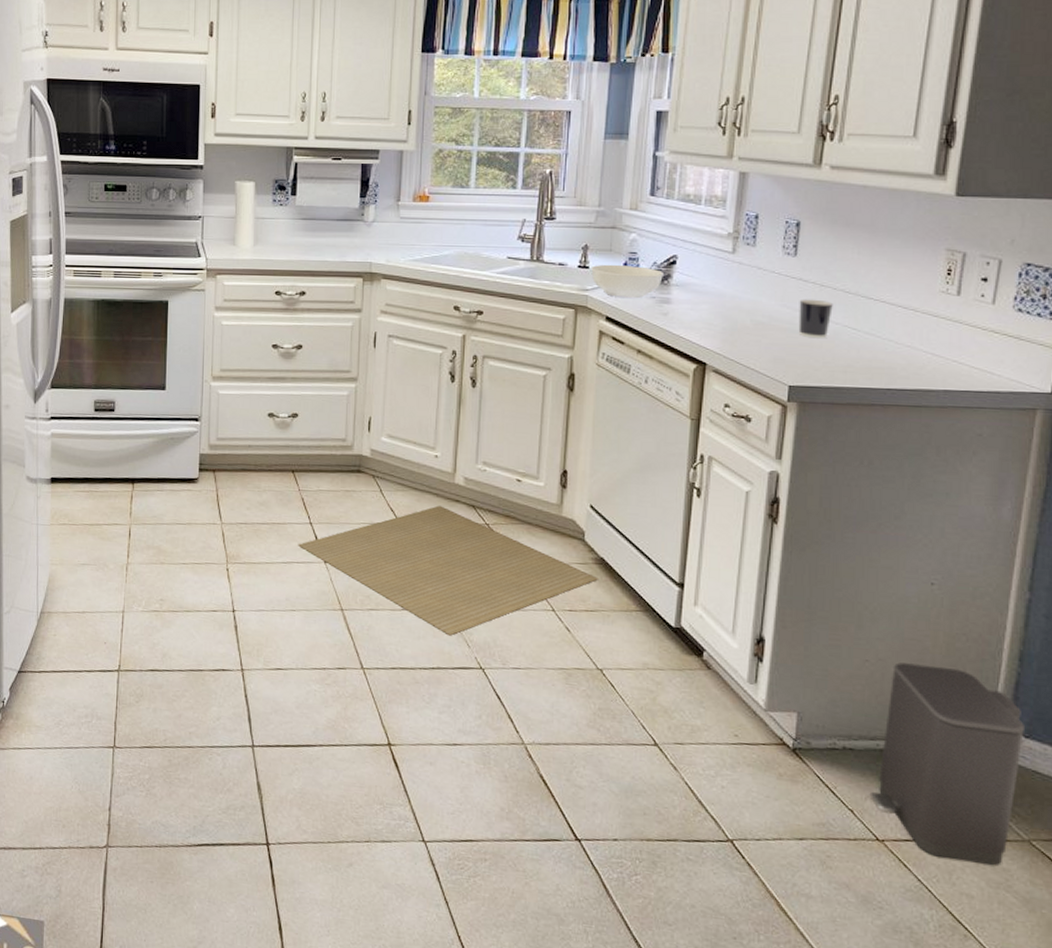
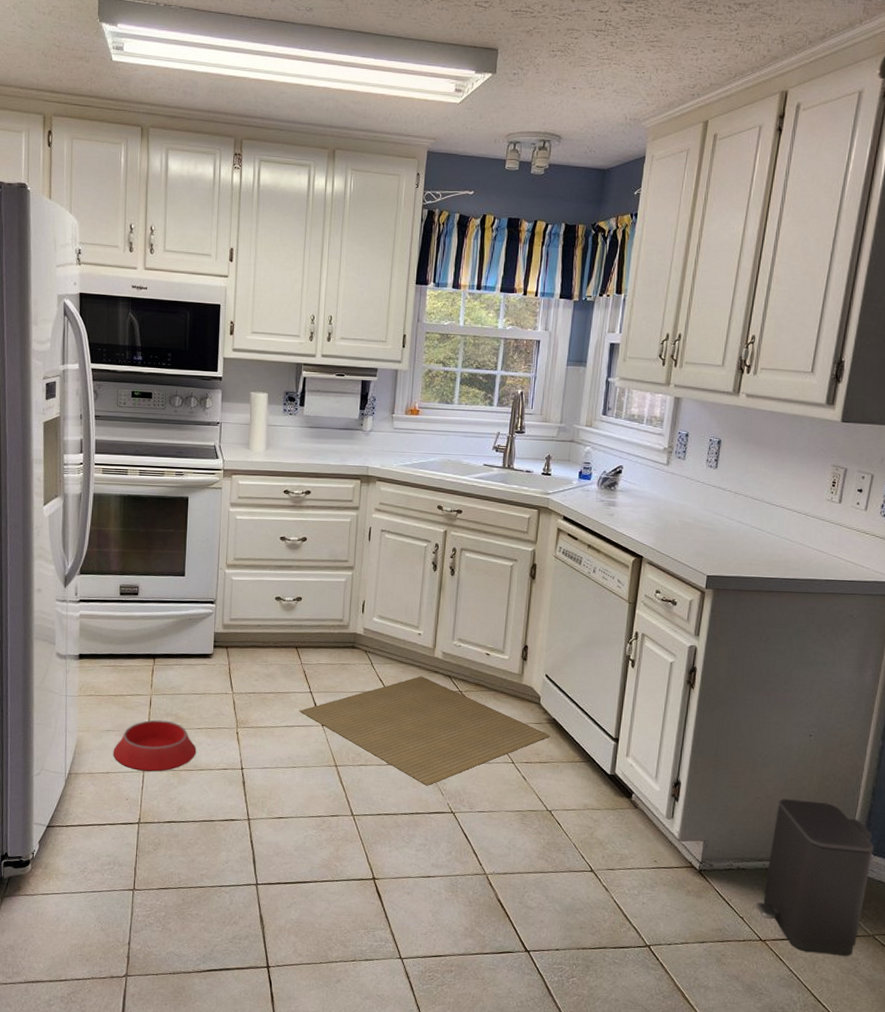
pet bowl: none [89,553,182,612] -> present [113,720,197,772]
bowl: present [591,264,663,299] -> none [552,472,611,502]
mug: present [798,299,833,339] -> none [716,504,744,537]

